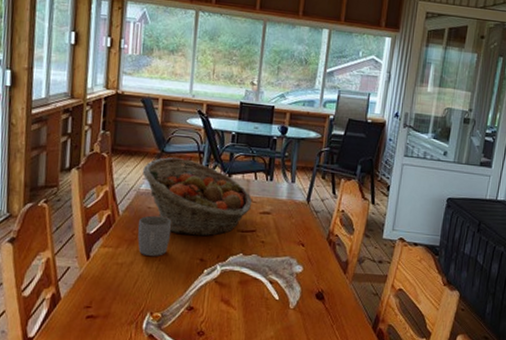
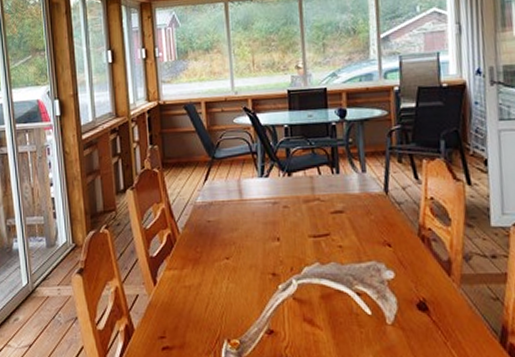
mug: present [137,215,172,257] -> none [200,229,236,276]
fruit basket: present [142,157,253,237] -> none [196,162,320,248]

